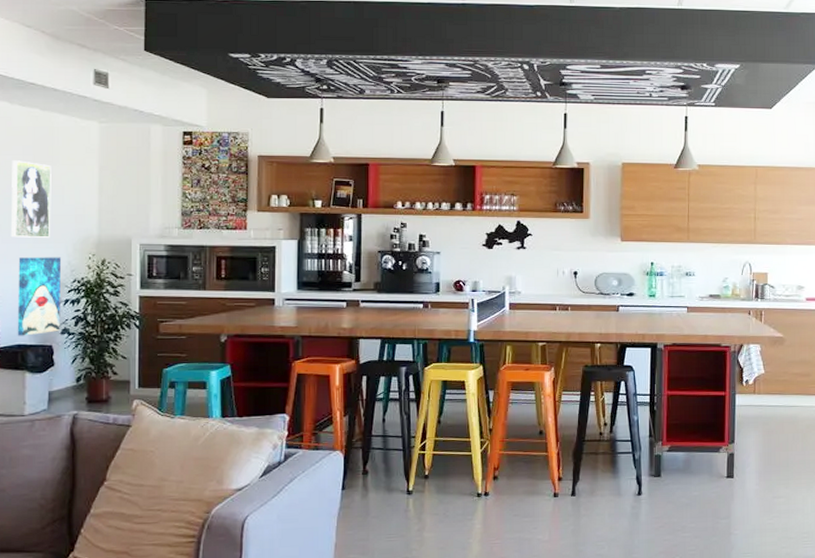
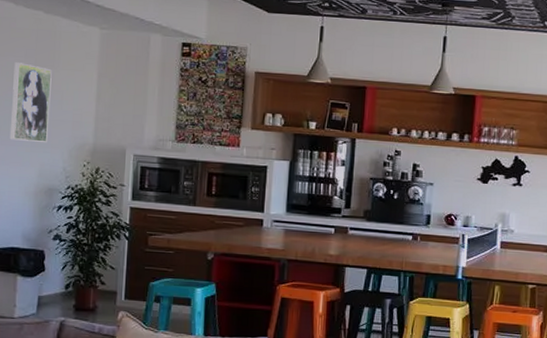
wall art: present [17,257,62,336] -> none [11,160,57,239]

